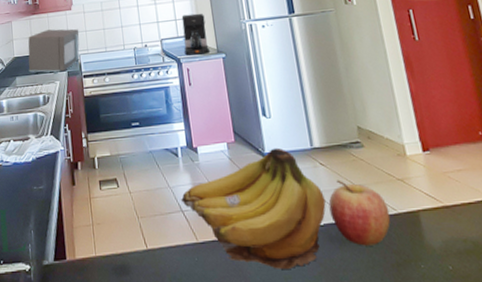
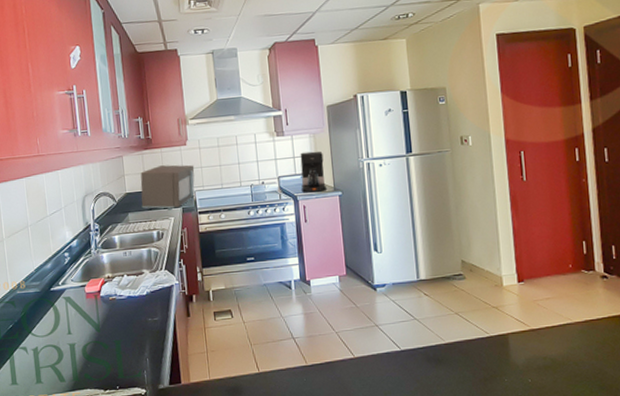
fruit: present [180,147,326,269] -> none [292,280,427,386]
fruit: present [328,180,391,246] -> none [429,308,483,365]

